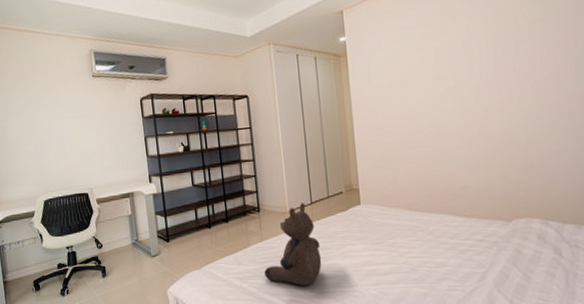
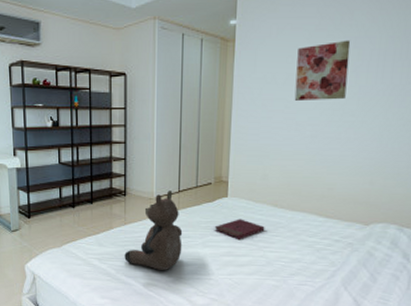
book: none [351,225,403,248] -> present [214,219,265,240]
wall art: none [408,43,463,105] -> present [294,40,351,100]

